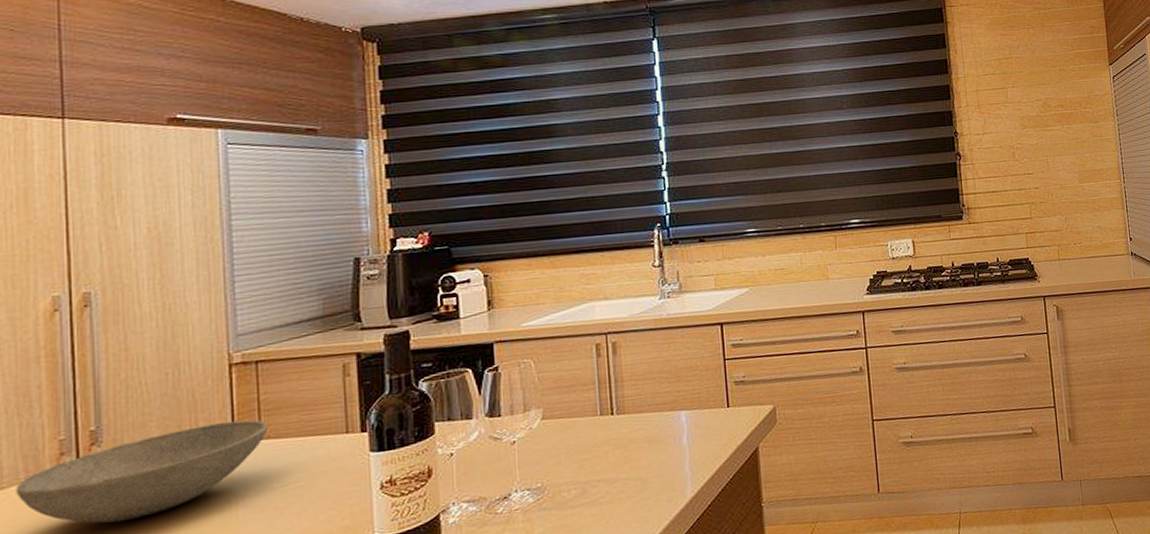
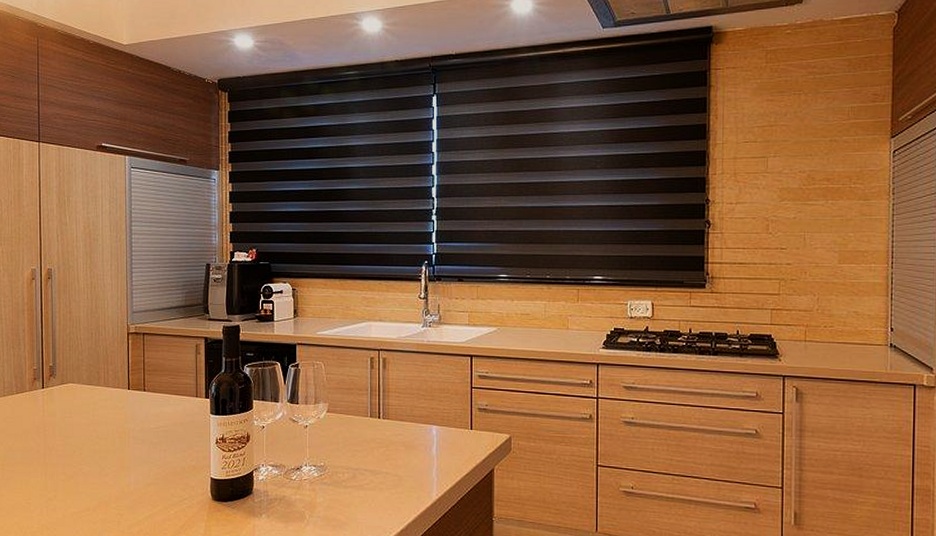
bowl: present [16,420,268,524] -> none [11,374,149,432]

